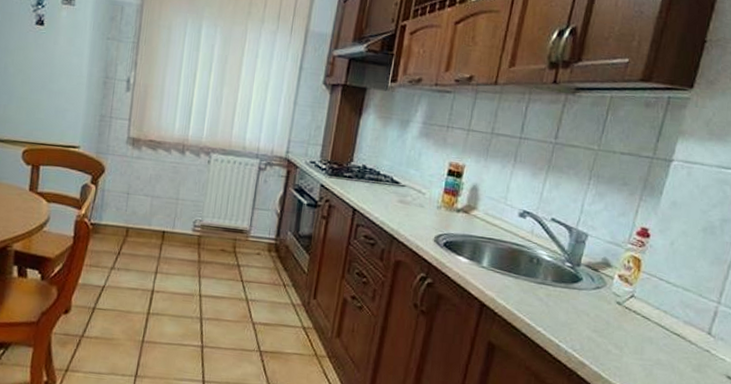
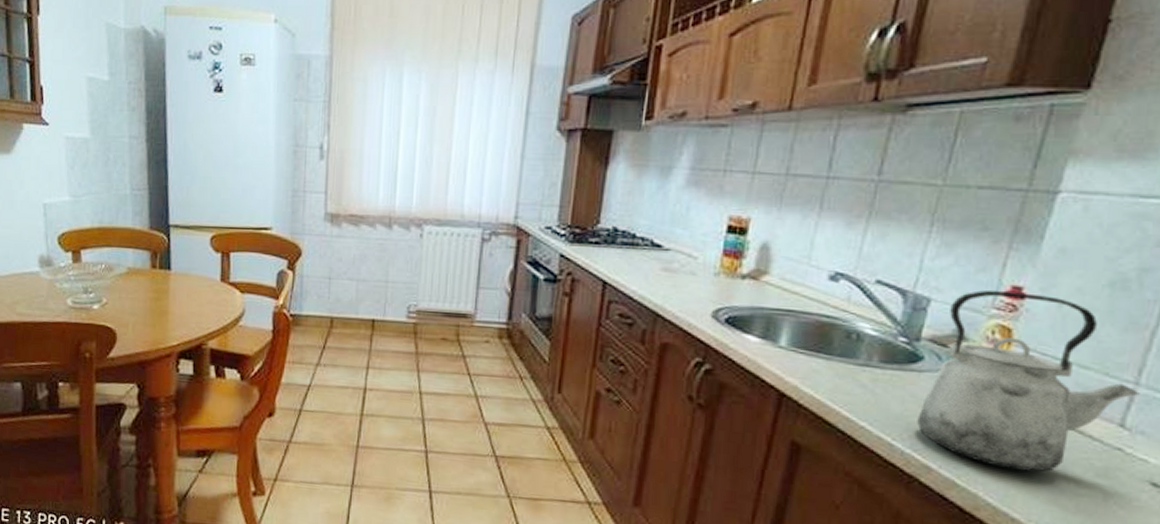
kettle: none [576,229,721,368] -> present [917,289,1140,472]

